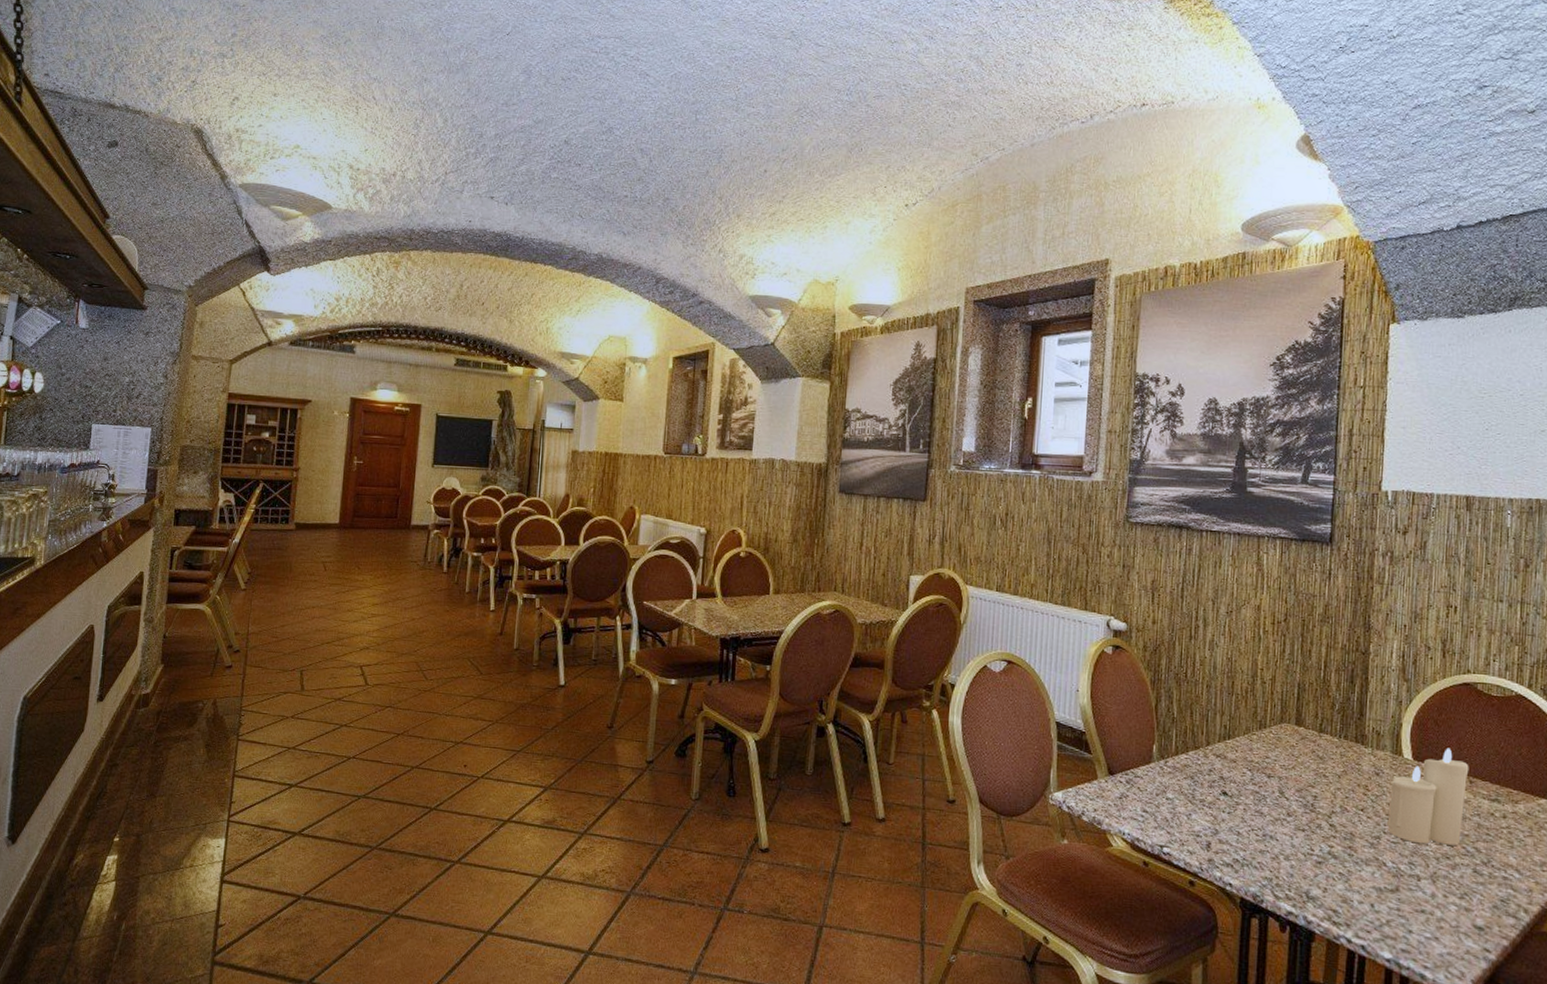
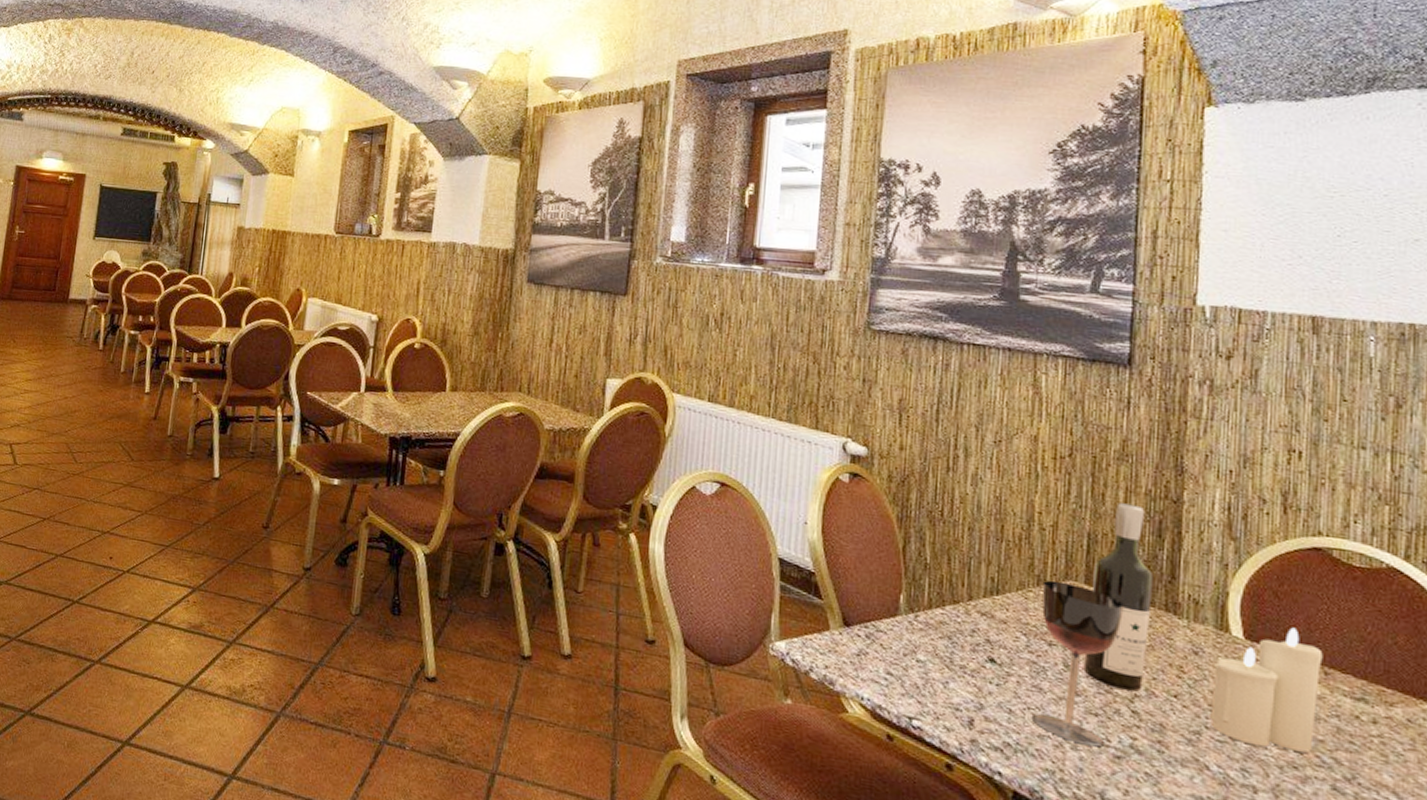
wineglass: none [1254,724,1325,856] -> present [1031,580,1124,748]
bottle: none [1294,657,1347,809] -> present [1083,503,1154,692]

